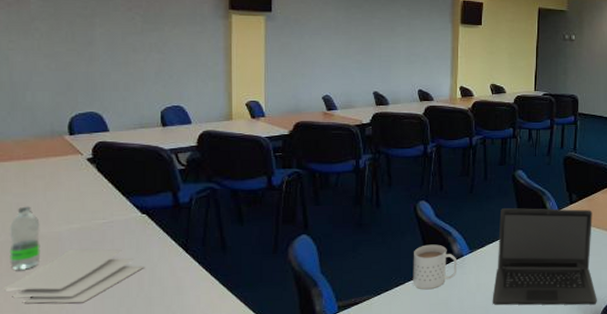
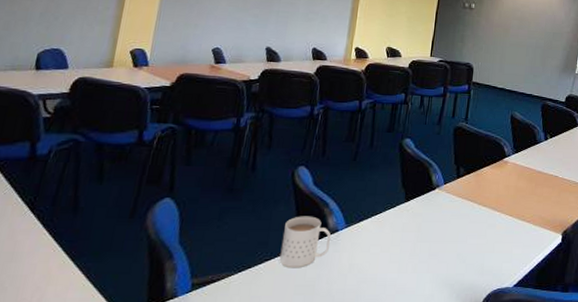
laptop: present [492,208,597,305] -> none [364,179,480,294]

